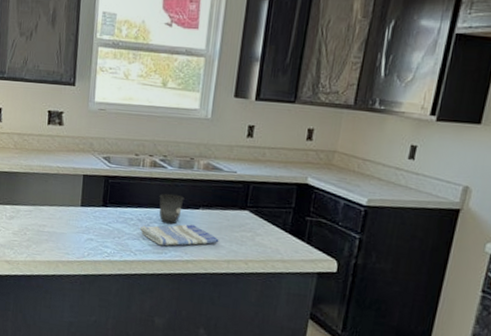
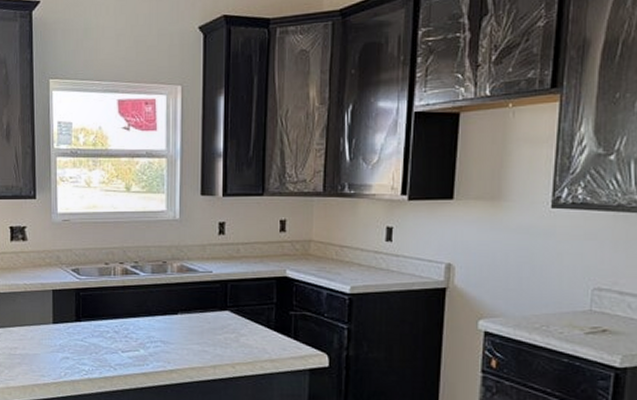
dish towel: present [140,224,219,246] -> none [118,331,202,357]
mug: present [159,193,185,224] -> none [134,301,161,333]

